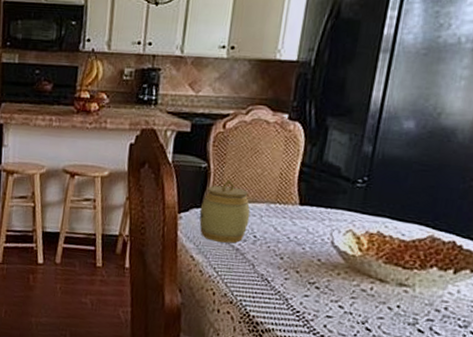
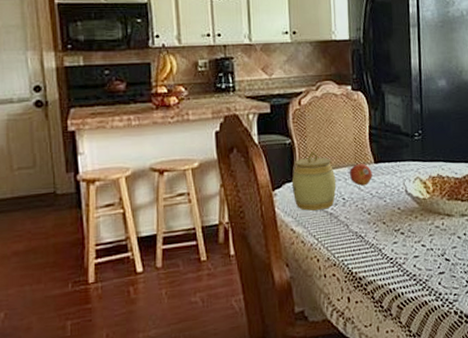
fruit: none [266,201,295,227] -> present [349,163,372,186]

